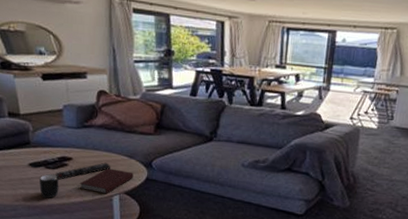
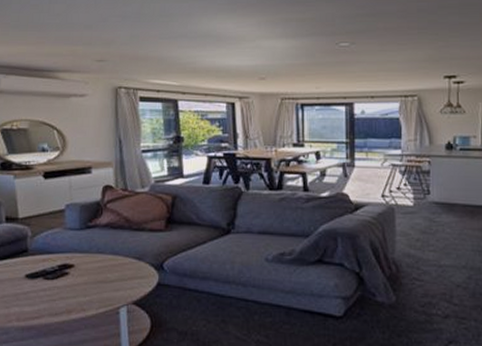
mug: present [39,173,59,199] -> none [36,285,59,317]
remote control: present [55,162,110,180] -> none [54,267,117,292]
notebook: present [79,168,134,194] -> none [81,274,143,306]

